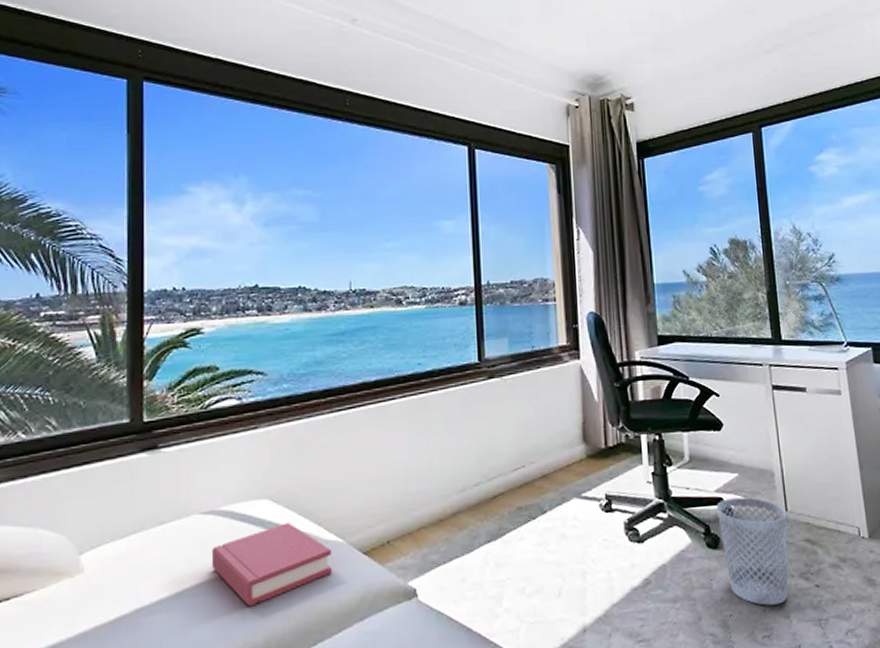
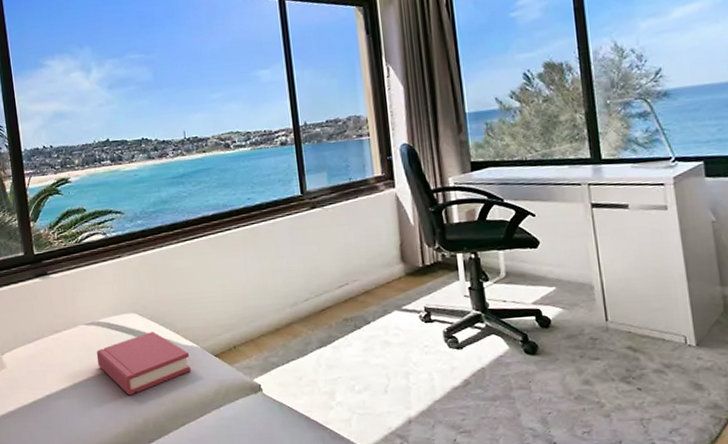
wastebasket: present [717,497,789,606] -> none [534,308,609,406]

